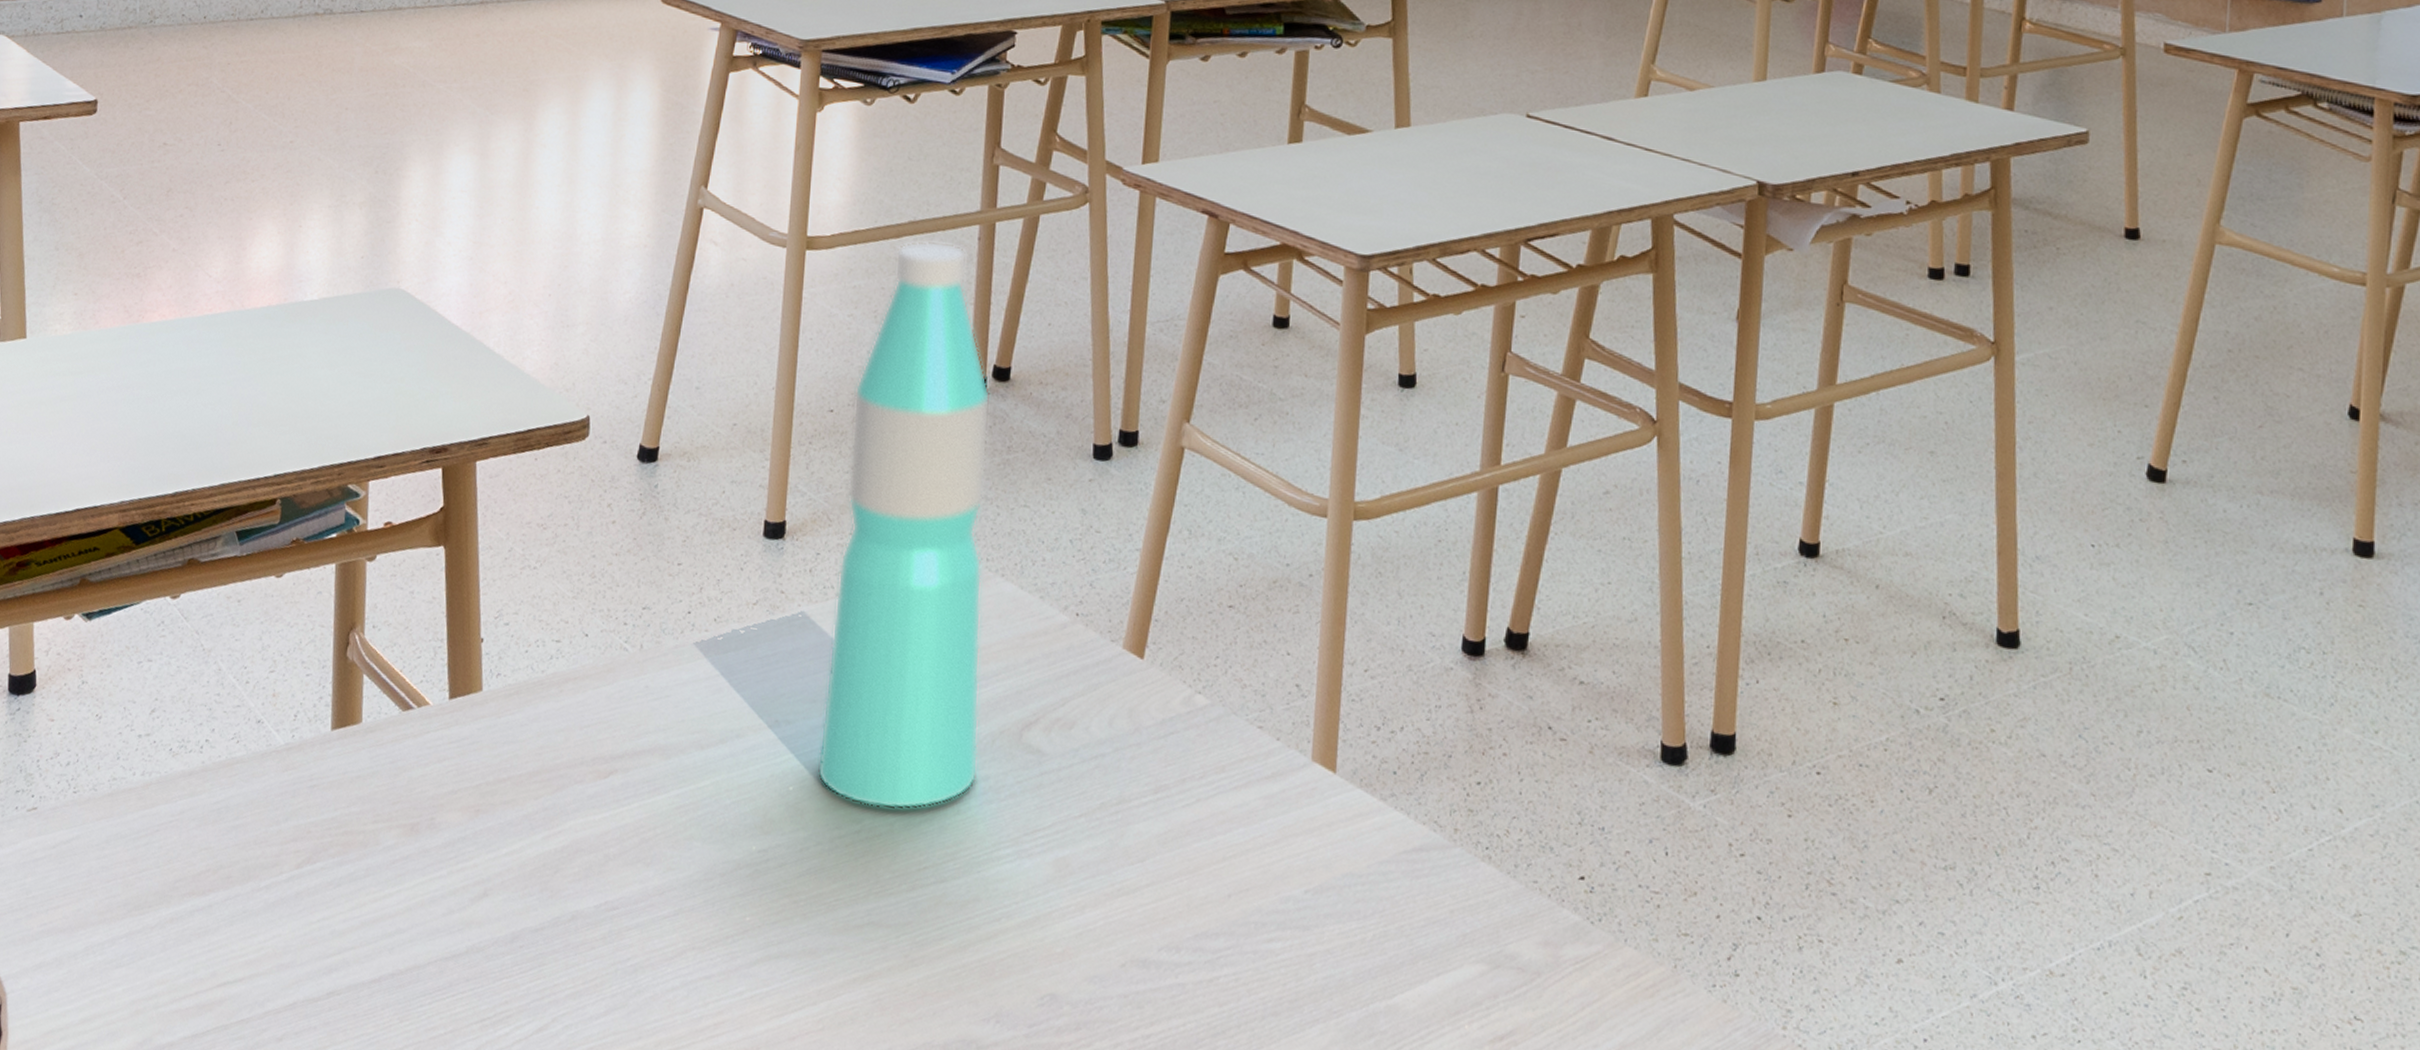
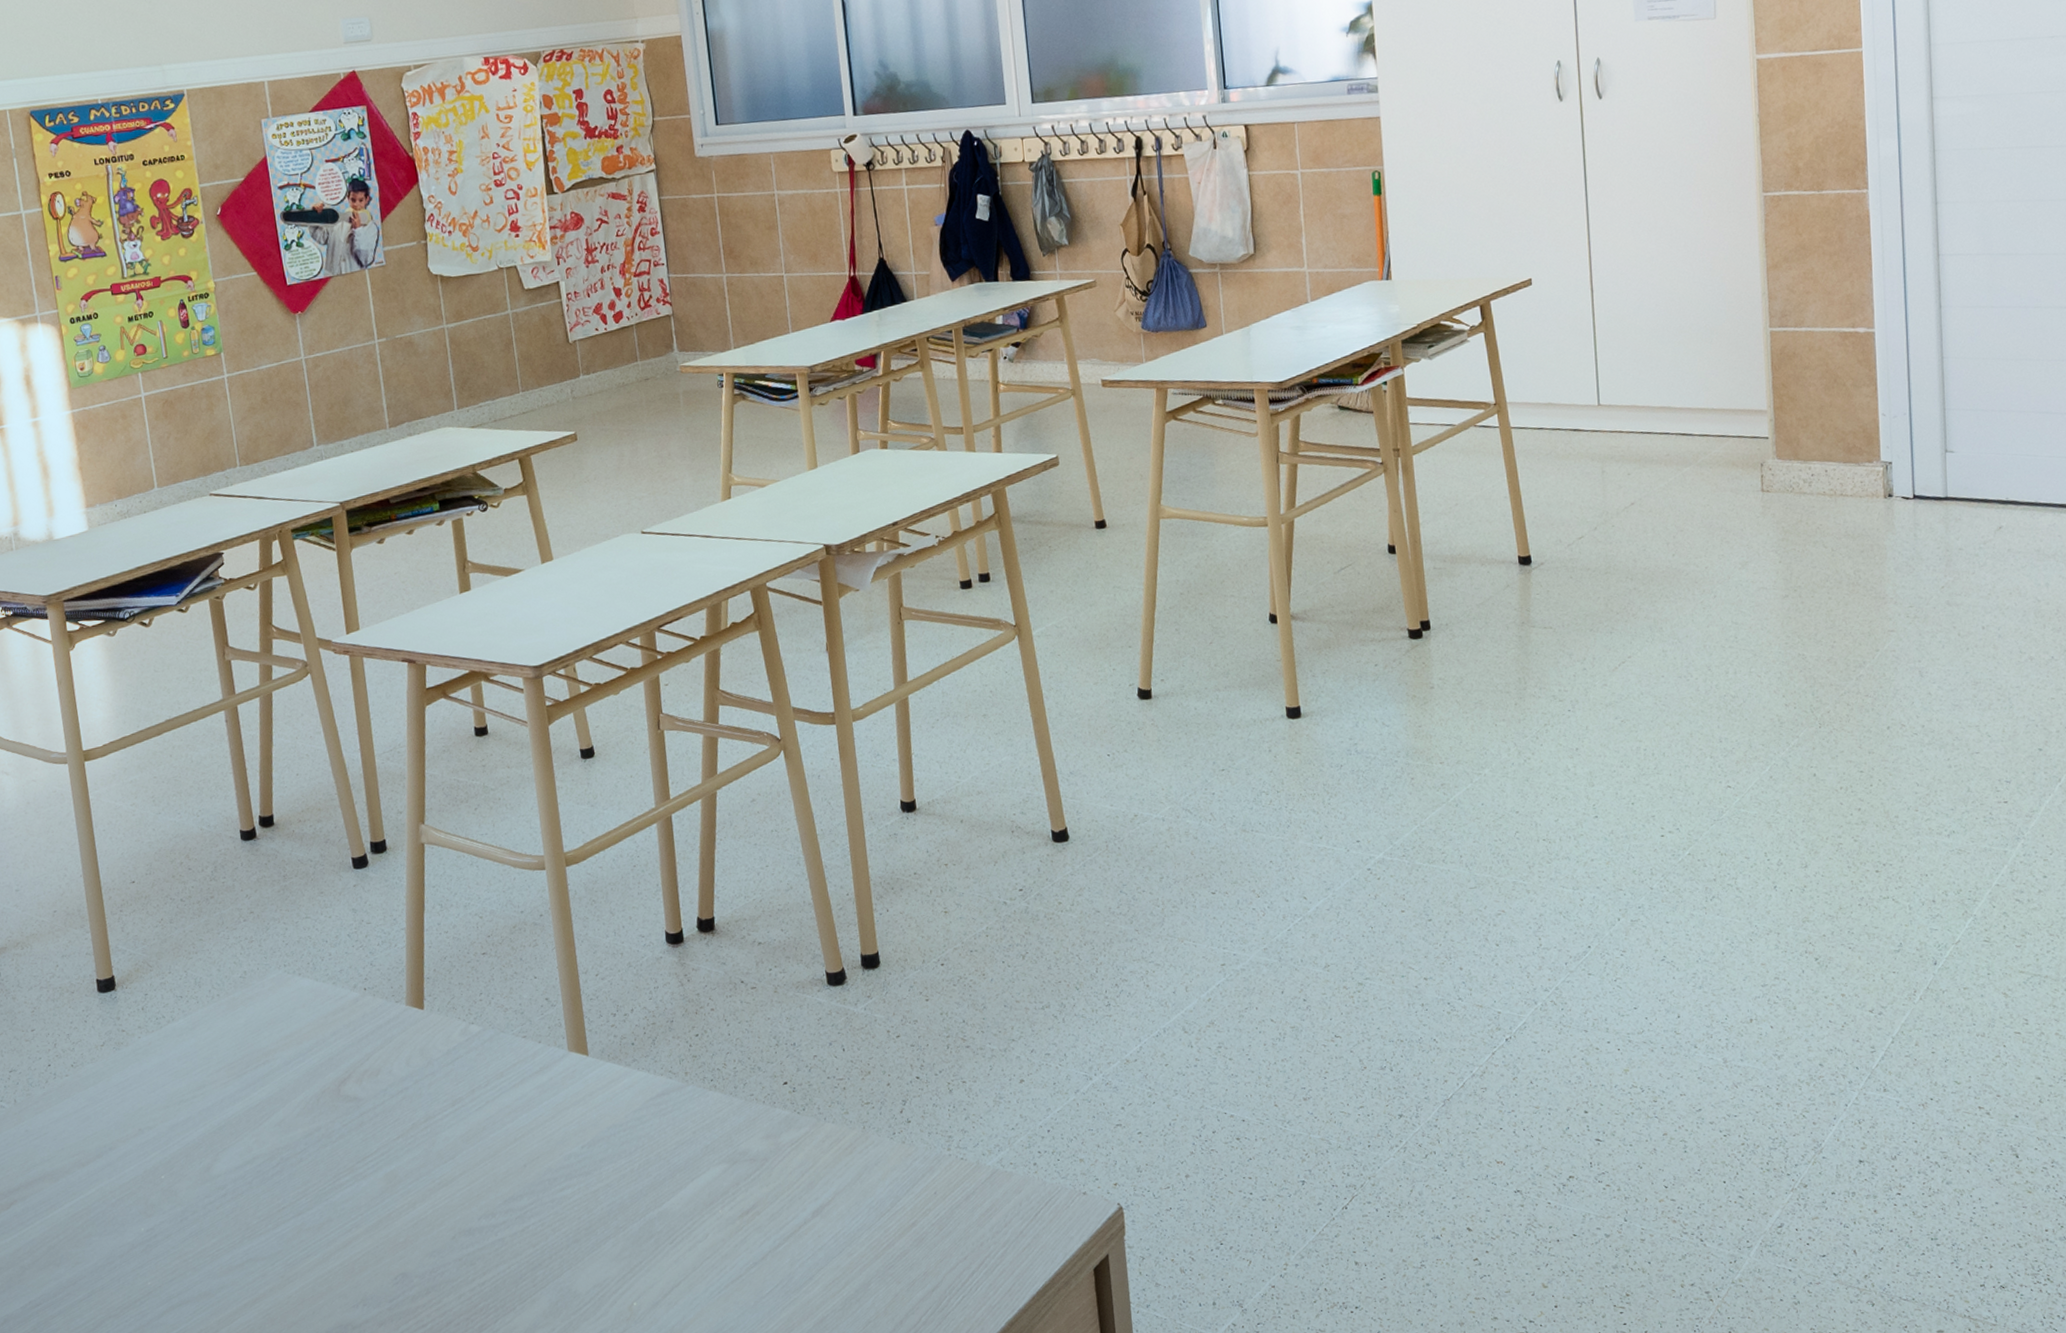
water bottle: present [817,240,991,810] -> none [148,729,311,1175]

